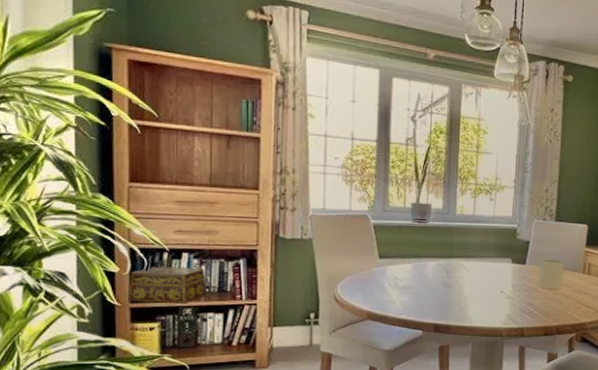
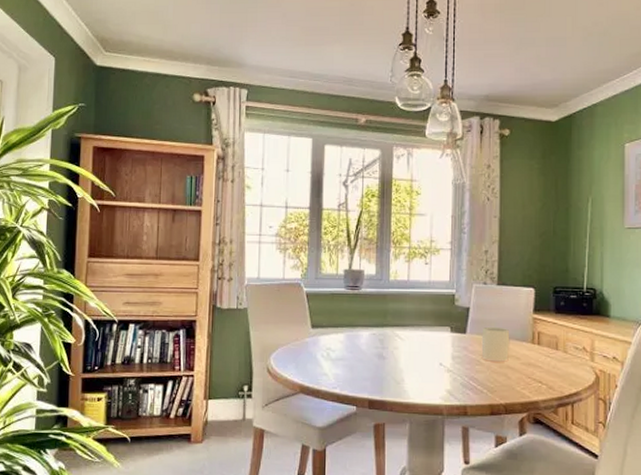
decorative box: present [128,266,207,303] -> none [81,337,150,374]

